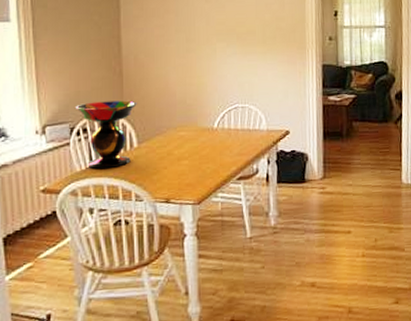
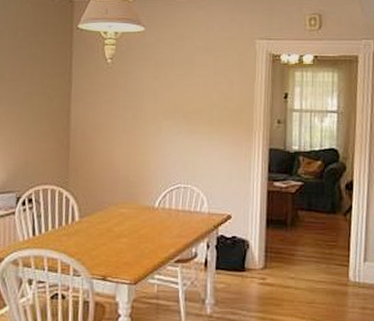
decorative bowl: present [75,100,138,170] -> none [22,173,82,241]

